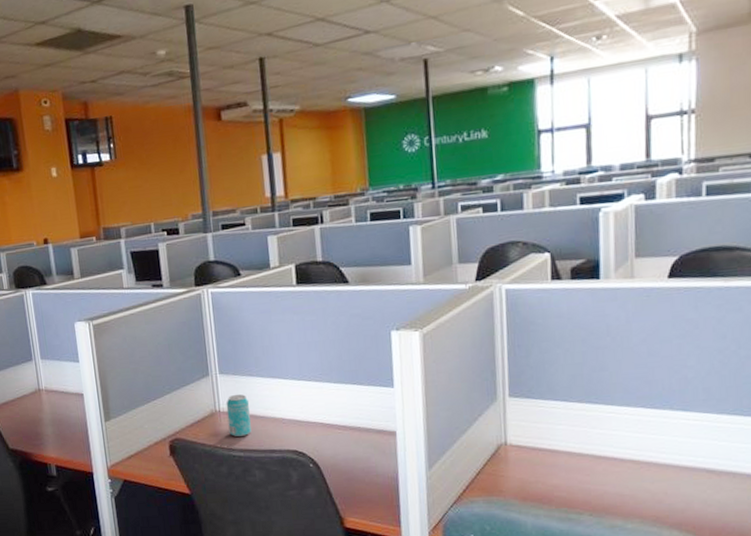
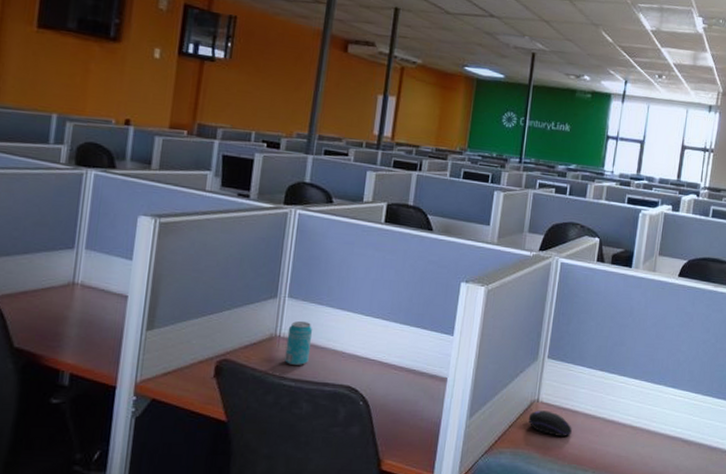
computer mouse: none [497,453,554,480] -> present [528,410,572,437]

